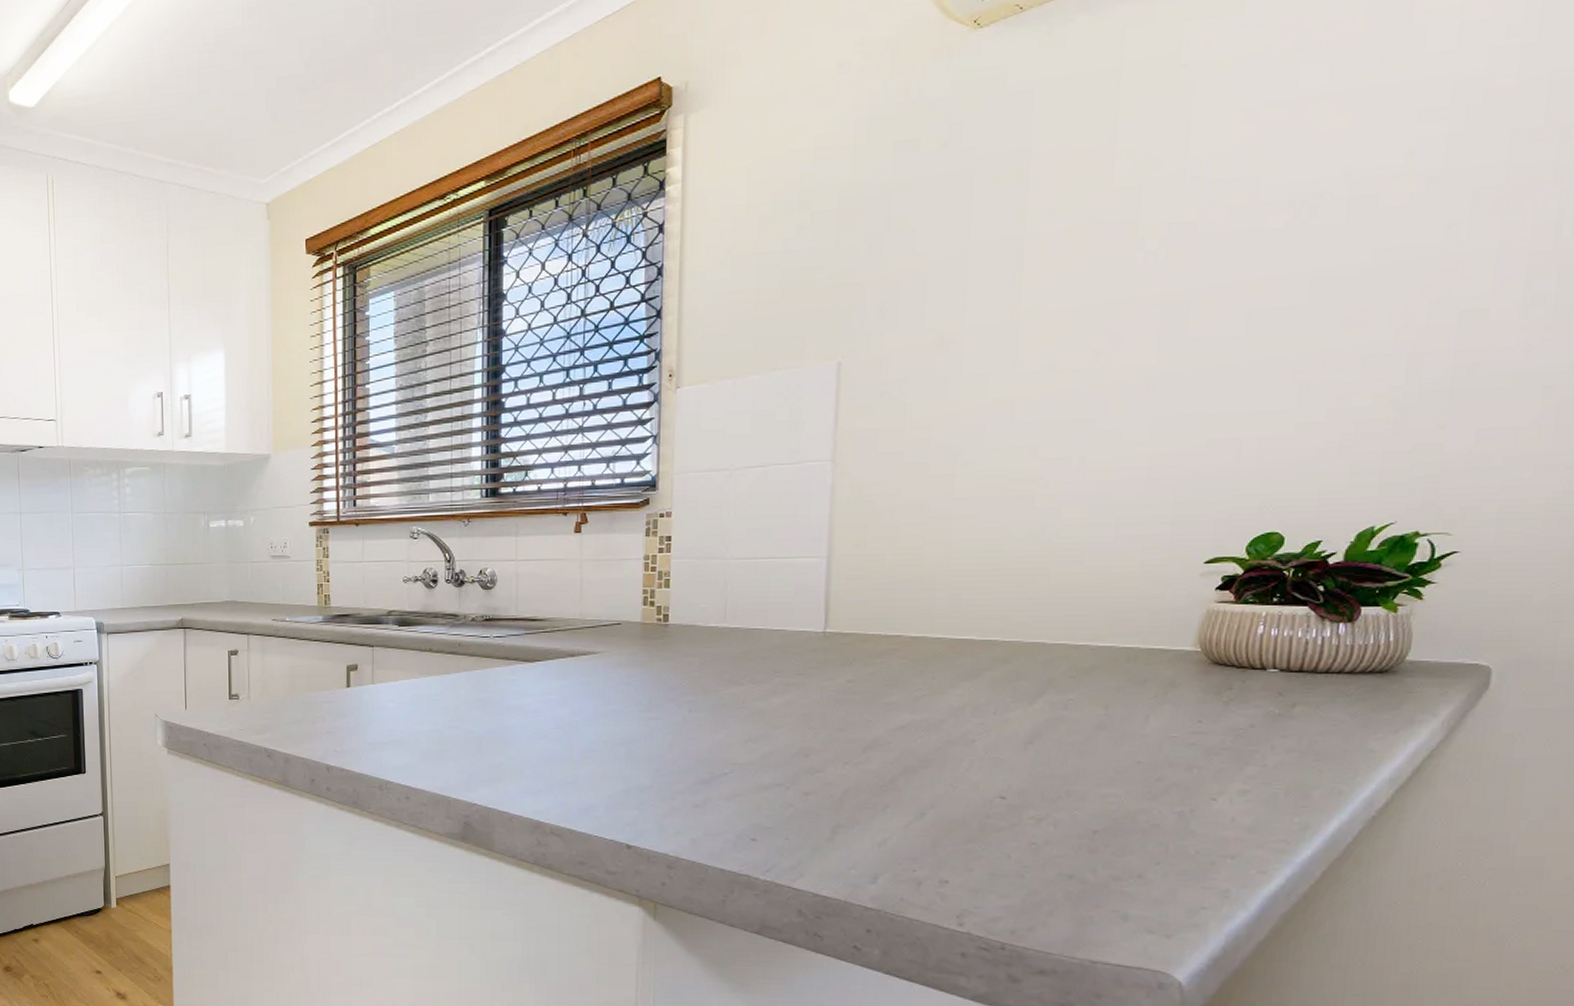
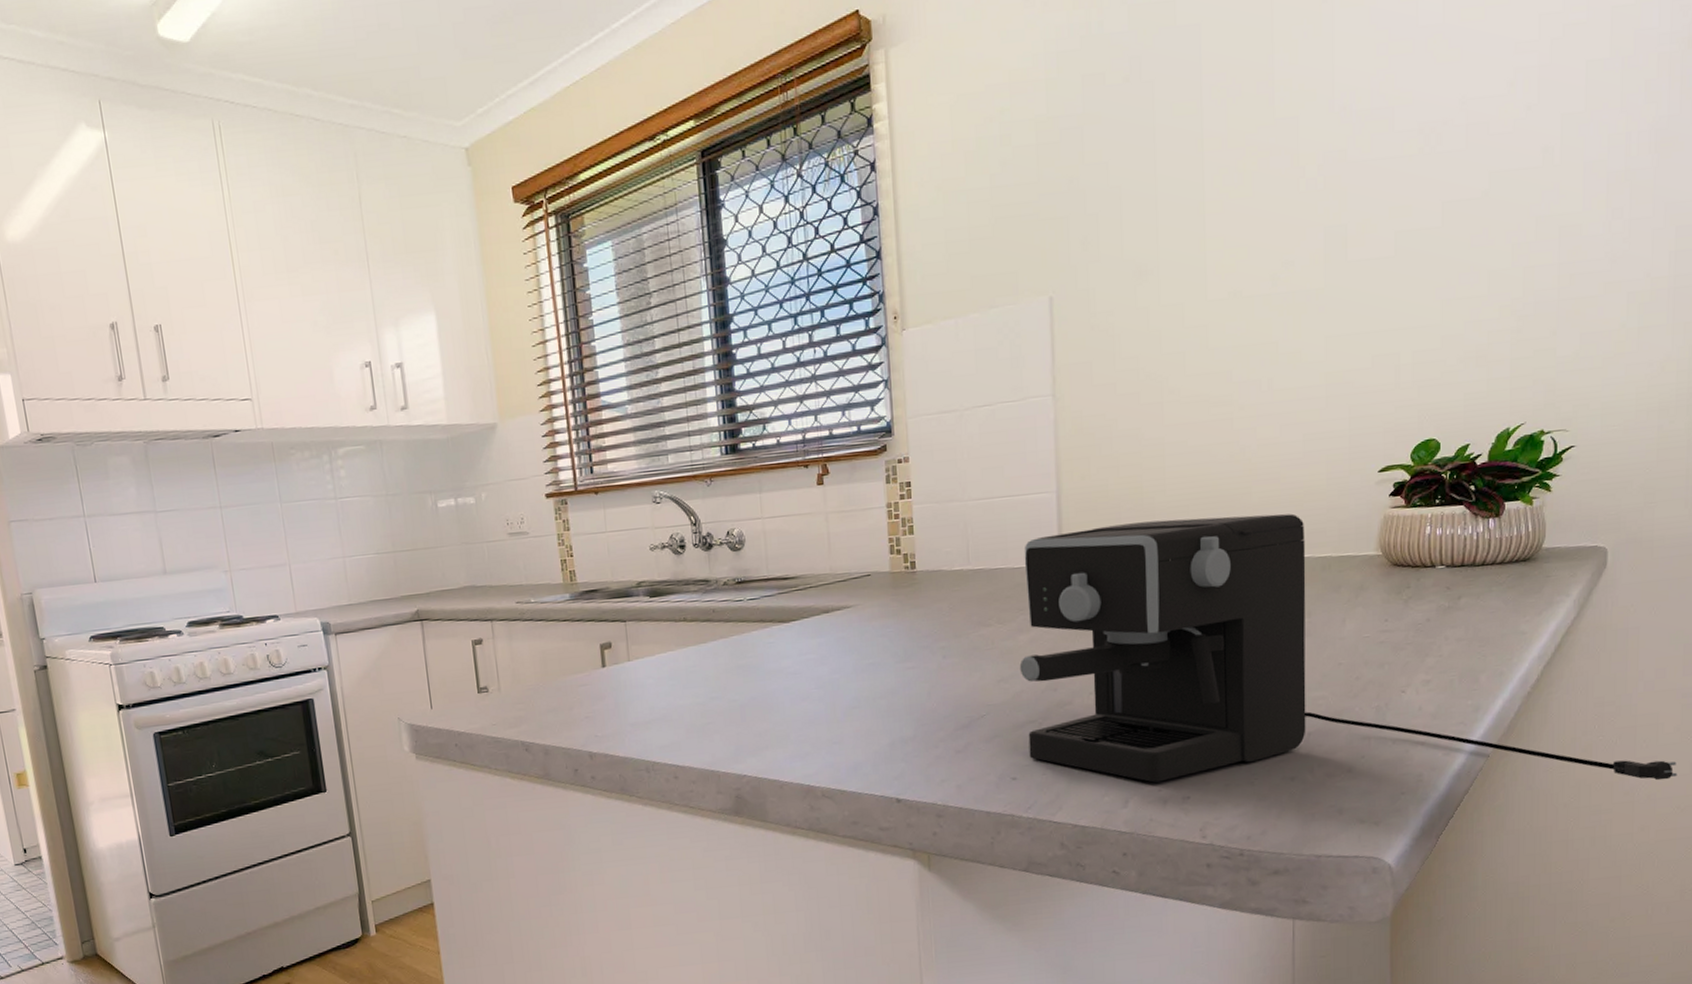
coffee maker: none [770,594,1565,934] -> present [1019,513,1678,783]

